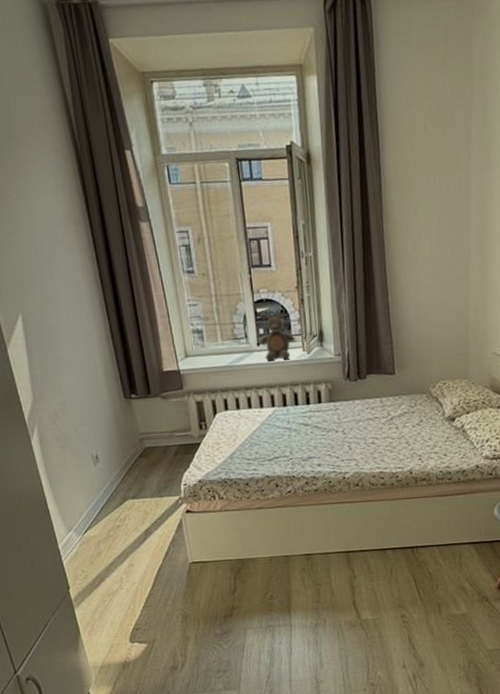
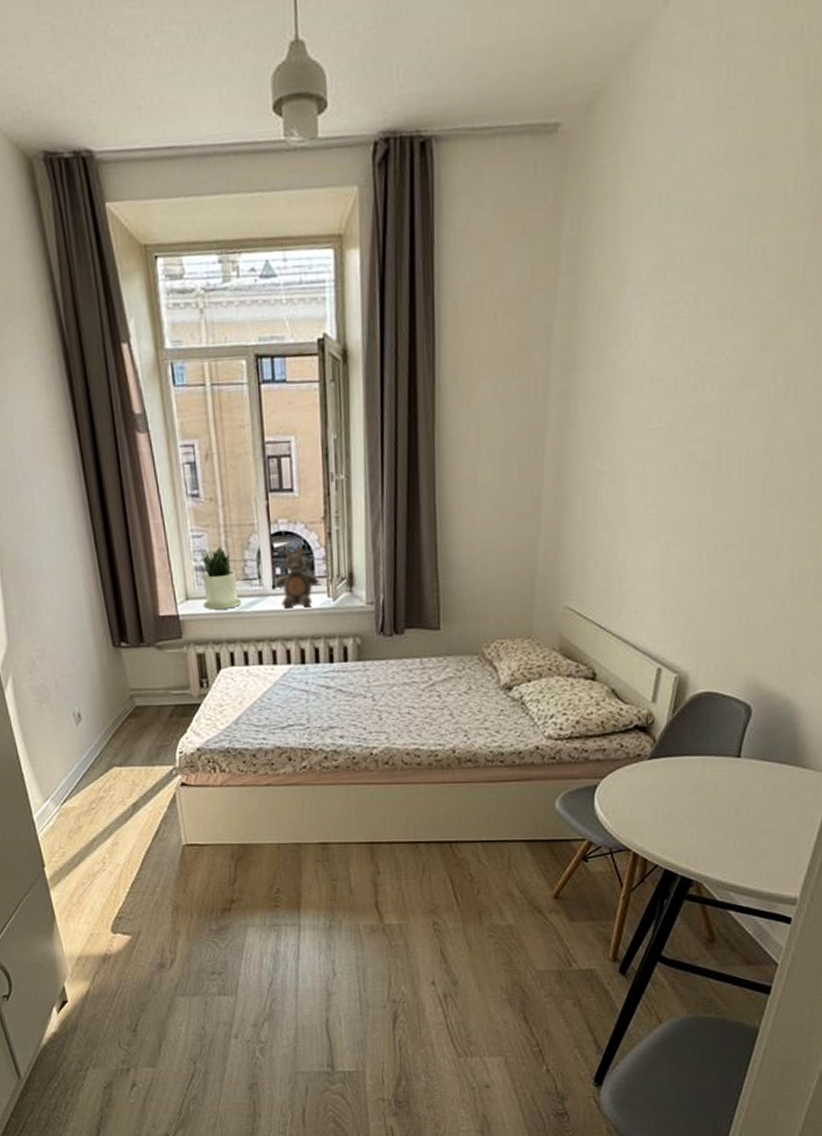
planter: none [196,313,233,365] -> present [200,546,242,610]

